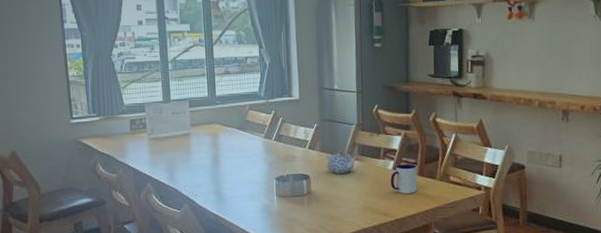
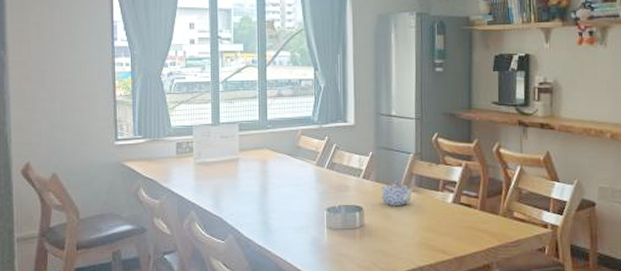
mug: present [390,164,418,194] -> none [449,197,478,229]

